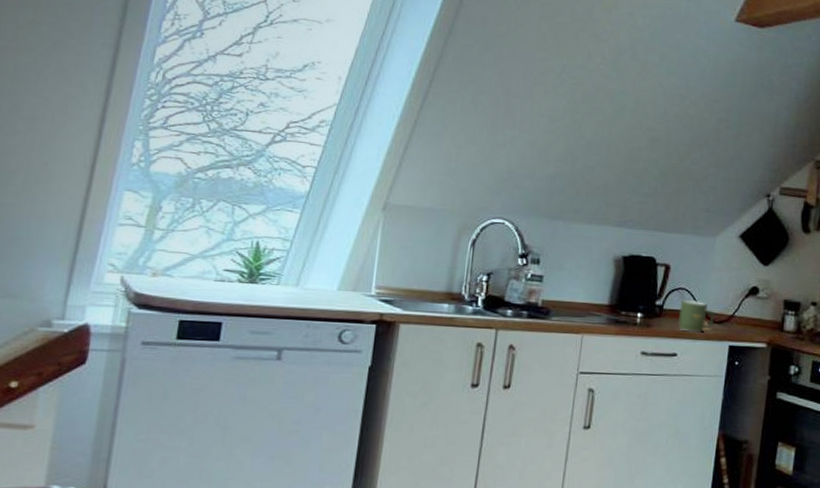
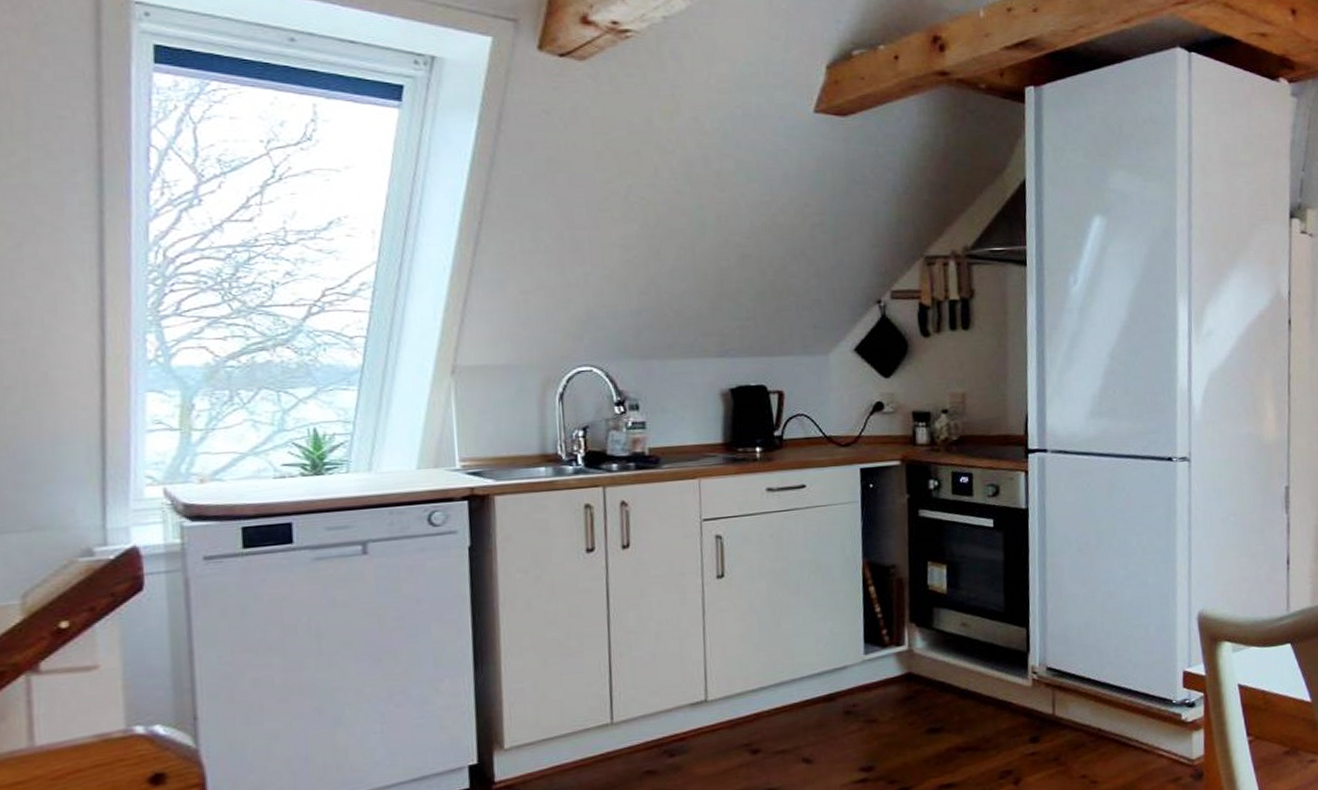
mug: present [678,299,714,334] -> none [801,425,840,461]

